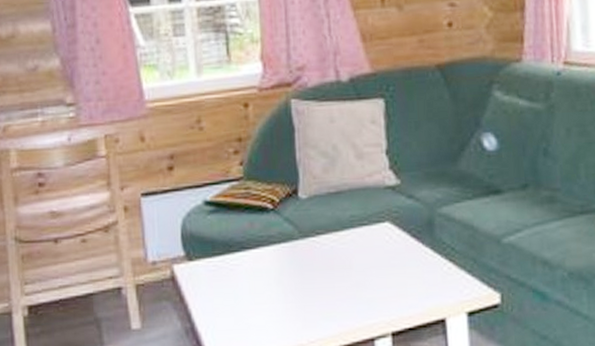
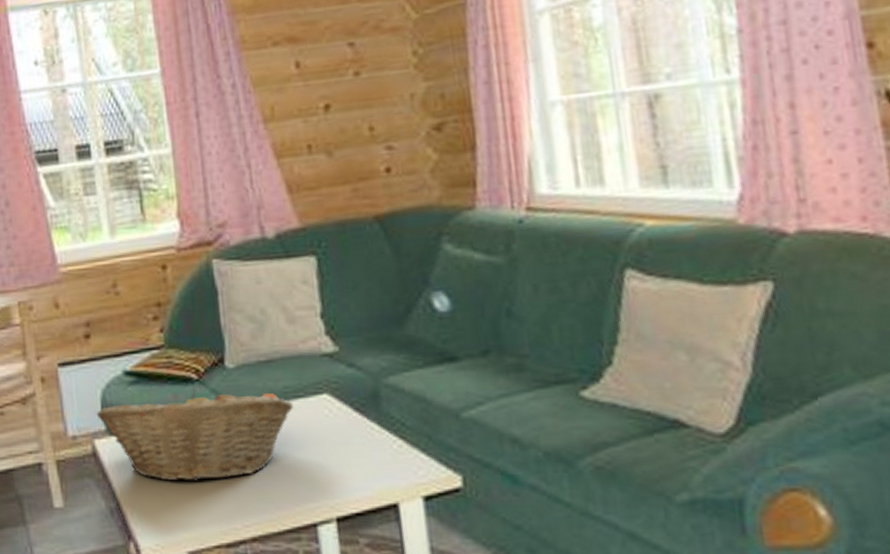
fruit basket: none [176,216,358,302] -> present [96,388,293,481]

